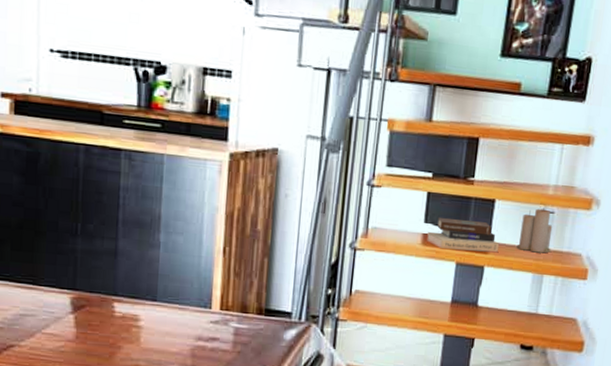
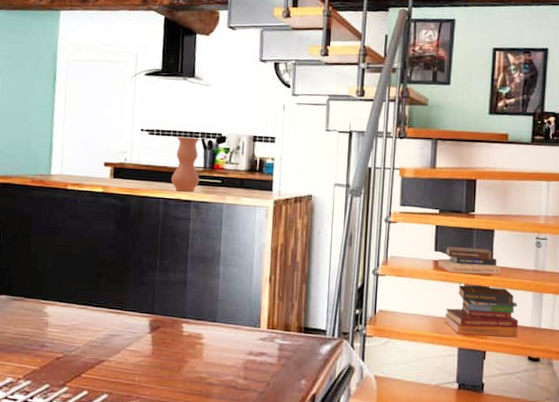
vase: none [93,62,133,138] -> present [171,136,201,192]
books: none [430,263,514,323] -> present [444,285,519,337]
candle: present [516,208,553,254] -> none [516,235,547,275]

